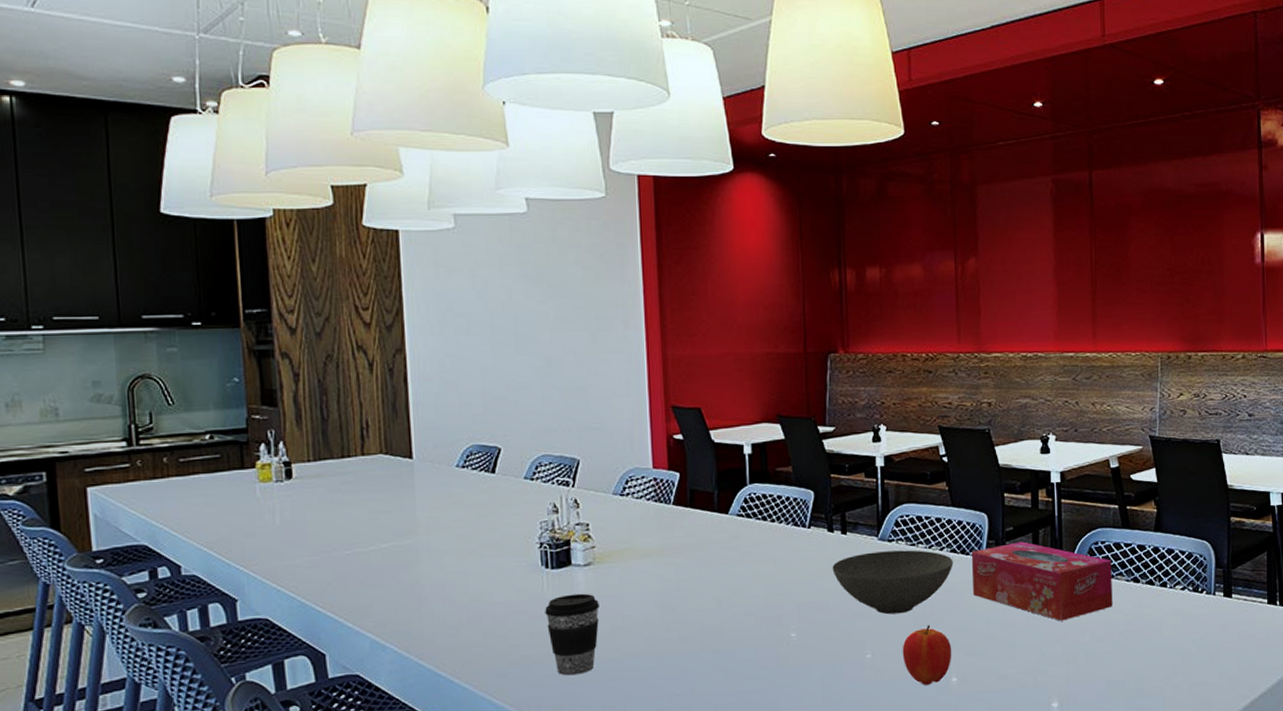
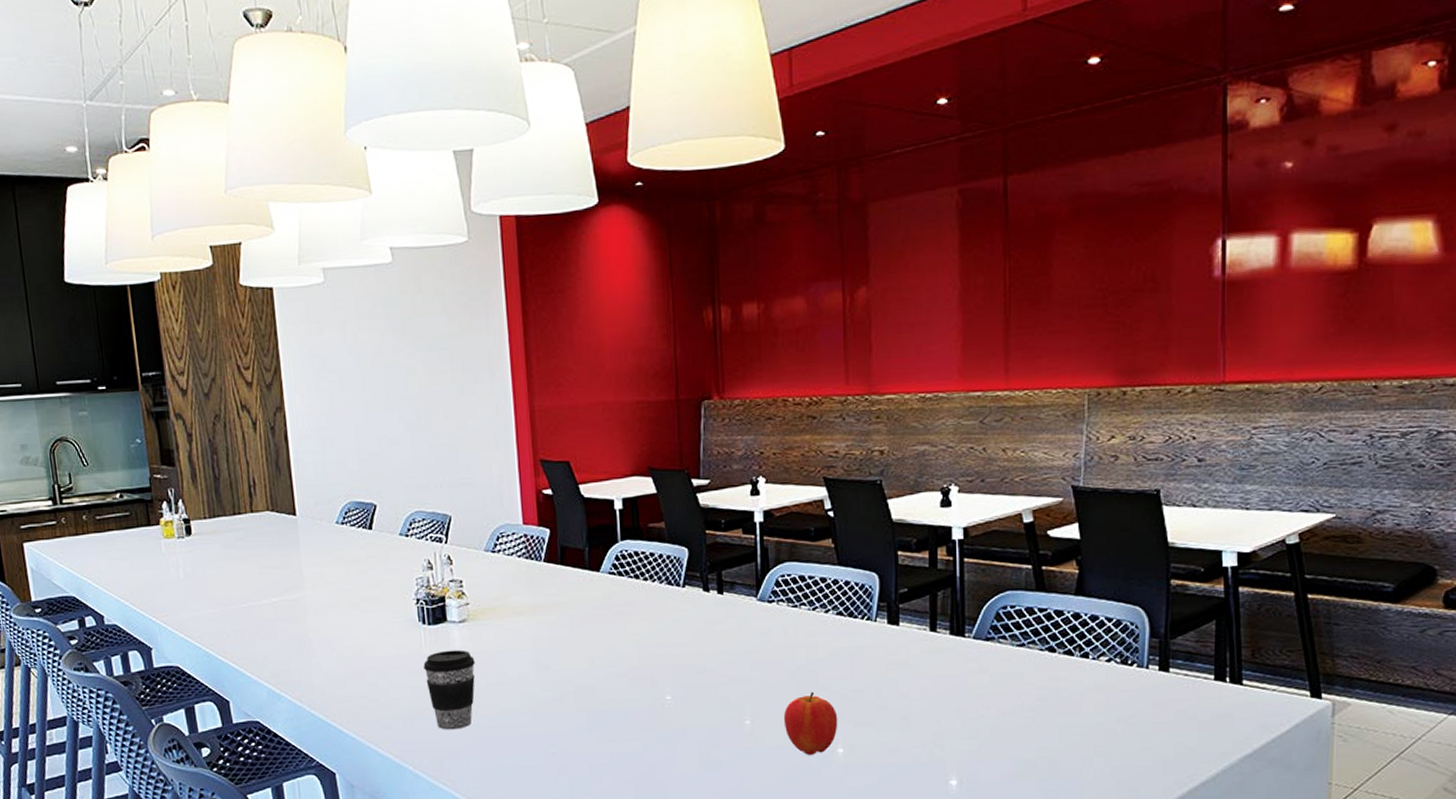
bowl: present [832,550,953,615] -> none [708,611,840,680]
tissue box: present [971,541,1113,621] -> none [859,604,1023,692]

